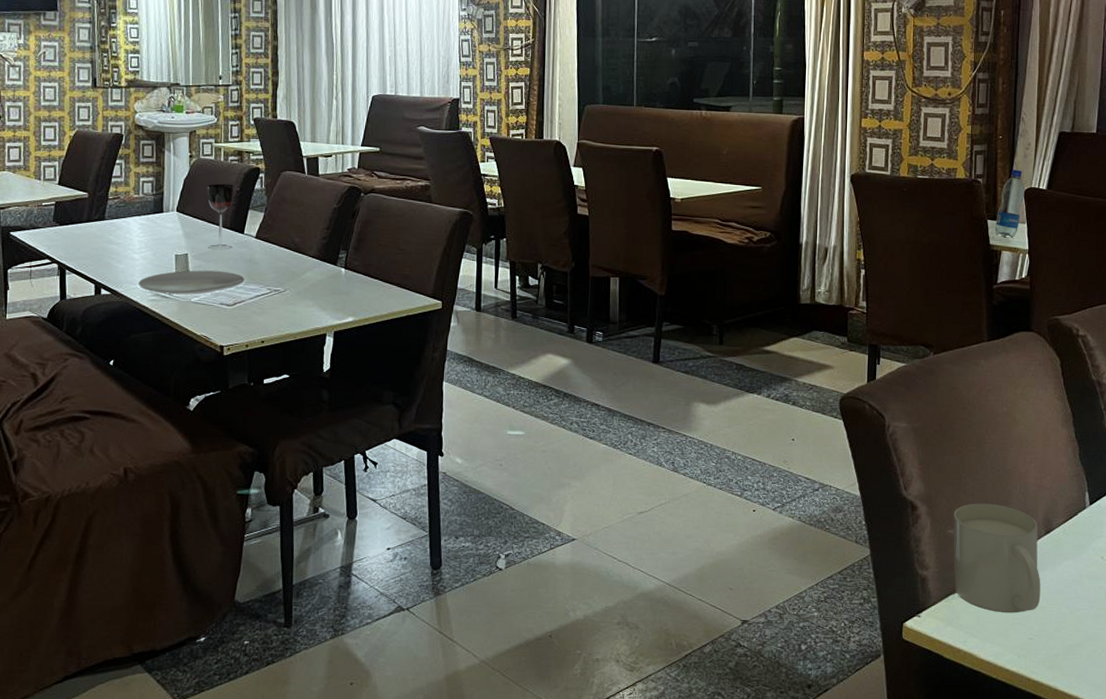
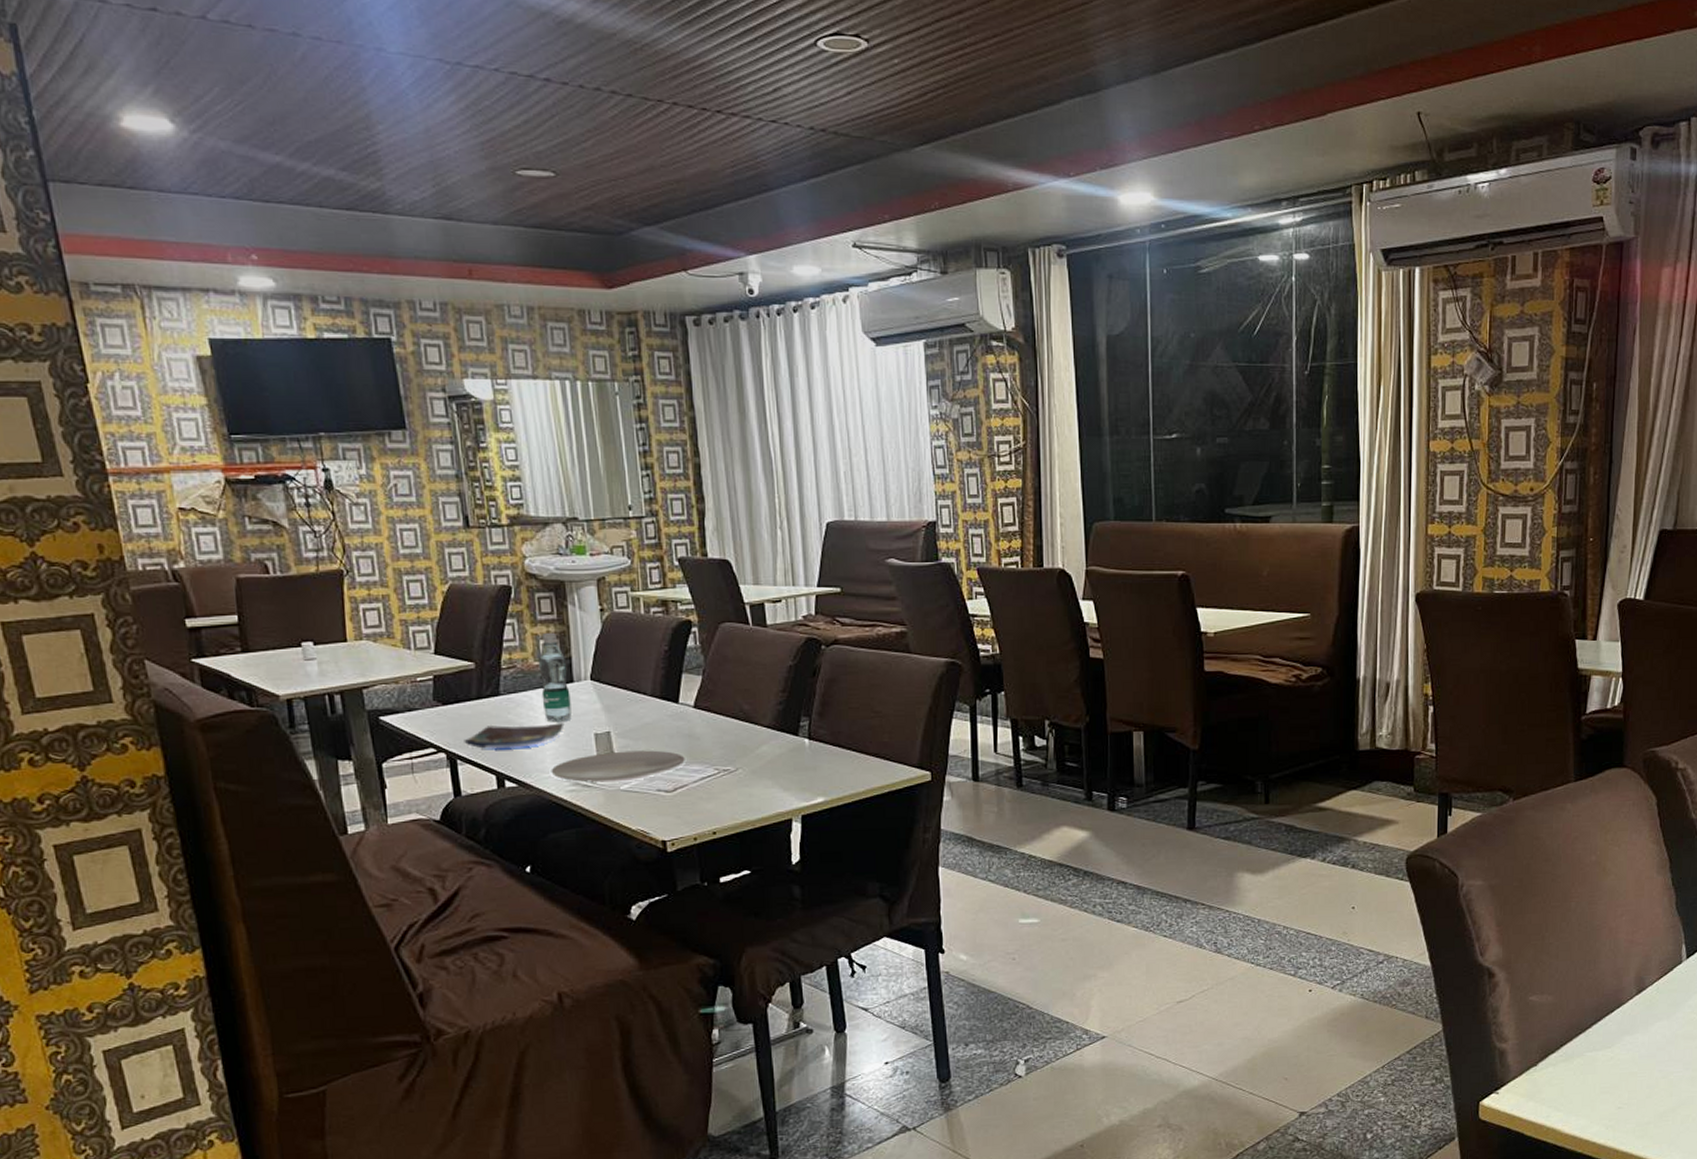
plate: none [73,244,153,263] -> present [464,723,565,749]
bottle: none [137,172,160,244] -> present [538,632,572,723]
wineglass: present [207,183,234,250] -> none [626,642,666,725]
mug: present [953,503,1041,612] -> none [1535,964,1632,1082]
bottle: present [994,169,1025,238] -> none [1583,577,1619,660]

